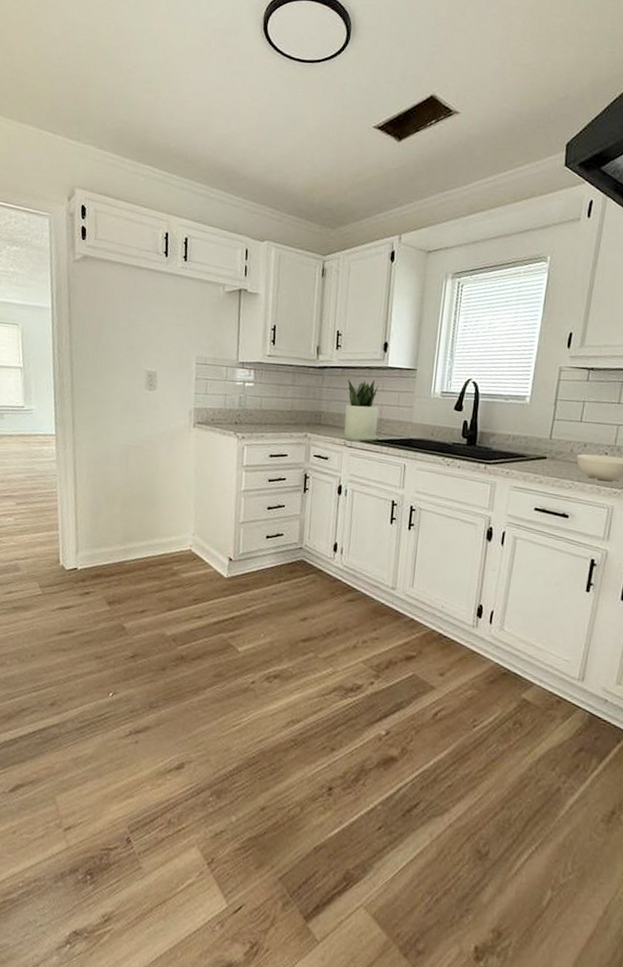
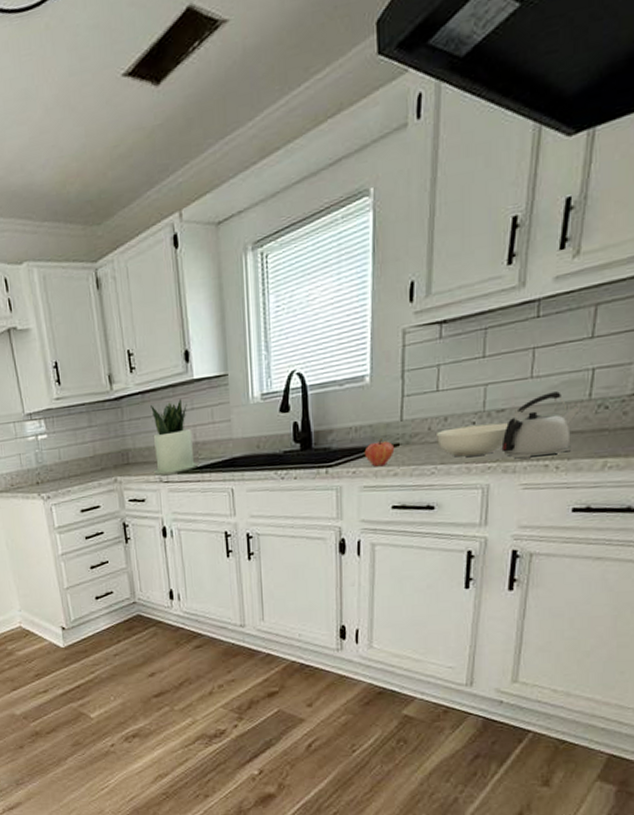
fruit: none [517,450,543,473] -> present [364,438,395,467]

